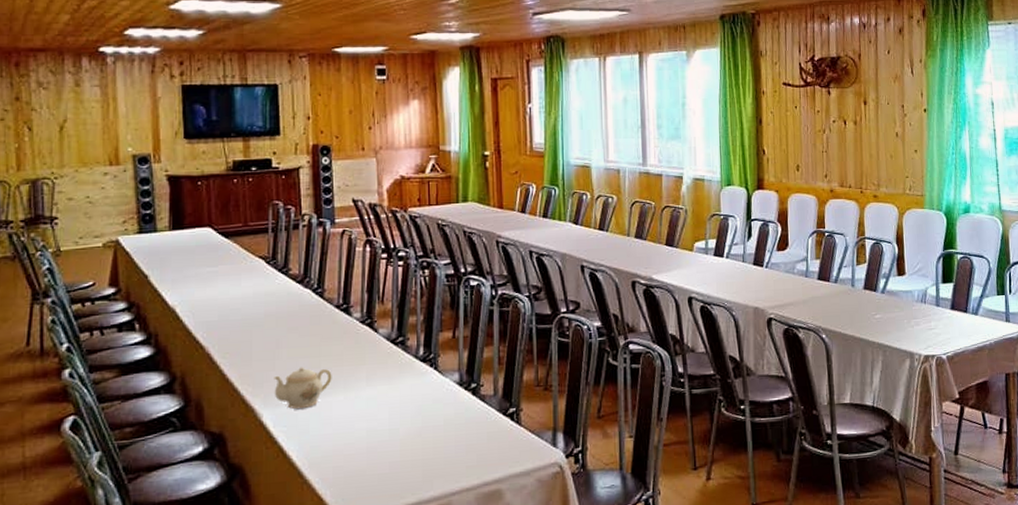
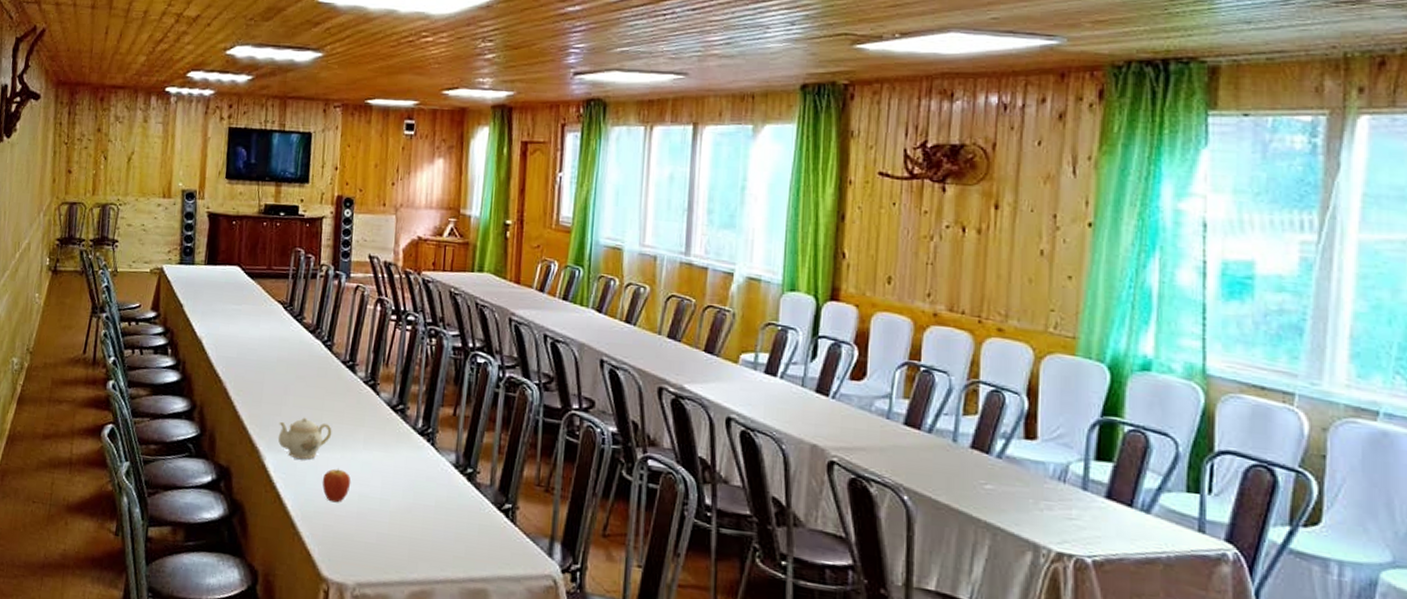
fruit: none [327,409,358,444] -> present [322,468,351,503]

